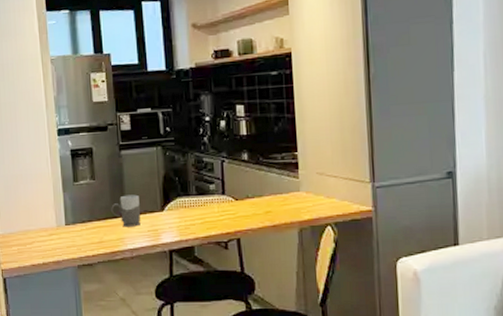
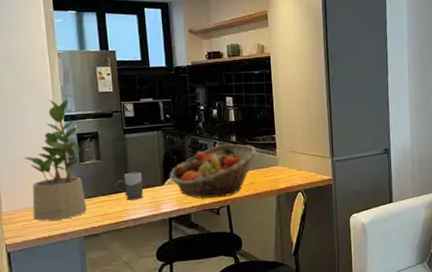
potted plant: none [18,111,85,246] -> present [23,99,91,221]
fruit basket: none [169,162,274,229] -> present [169,143,257,198]

